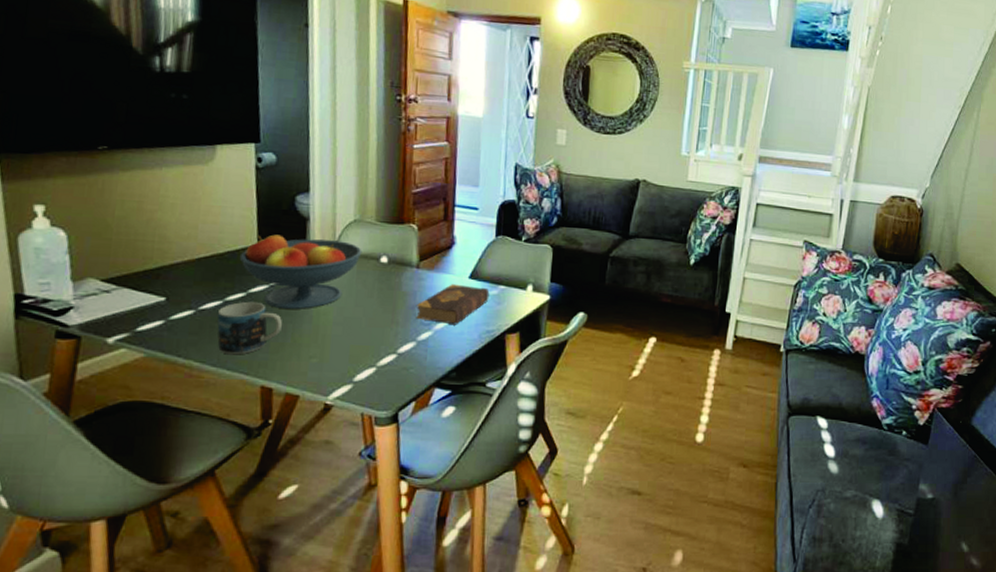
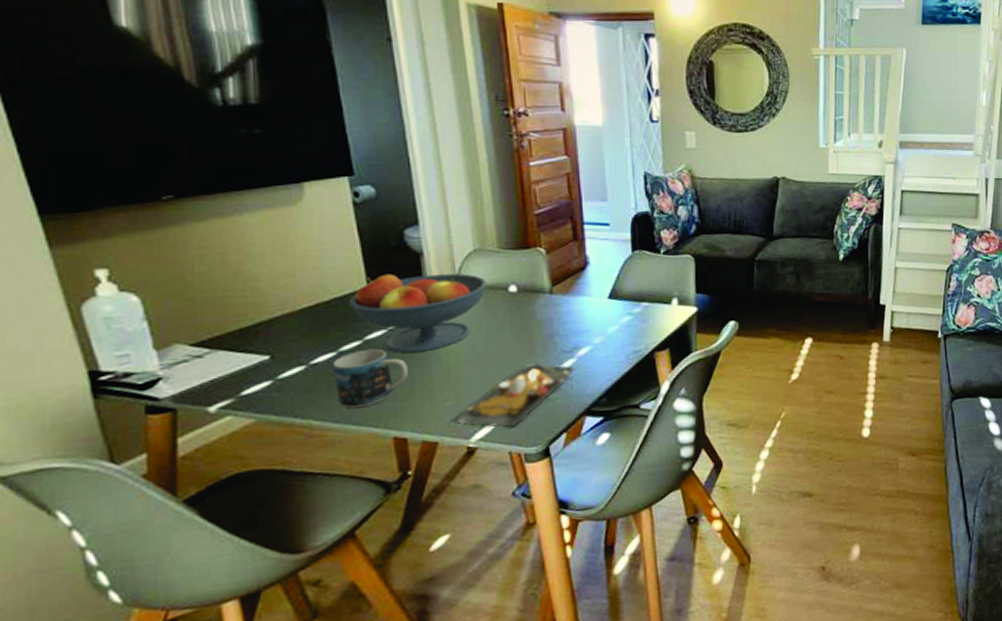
plate: none [313,331,433,390] -> present [451,362,577,428]
book: present [416,284,490,325] -> none [555,306,633,350]

